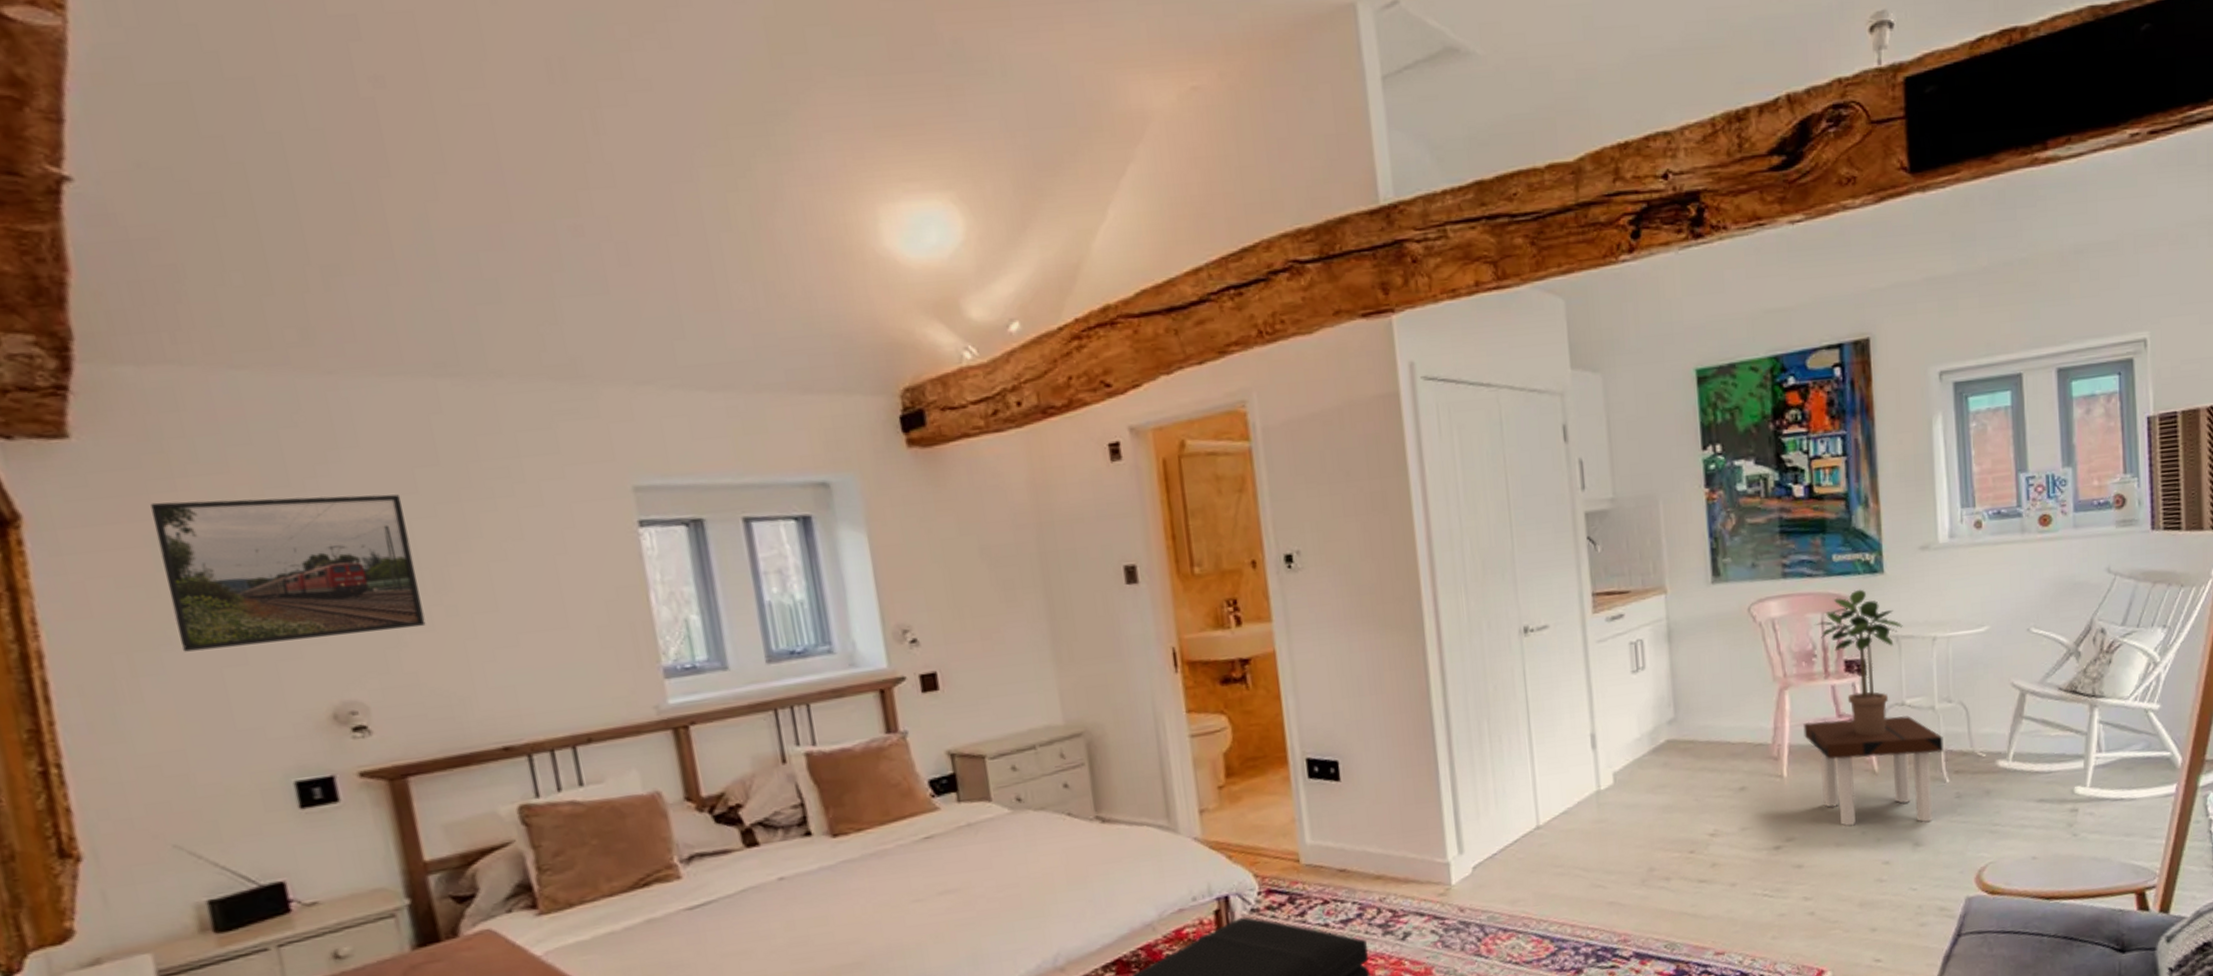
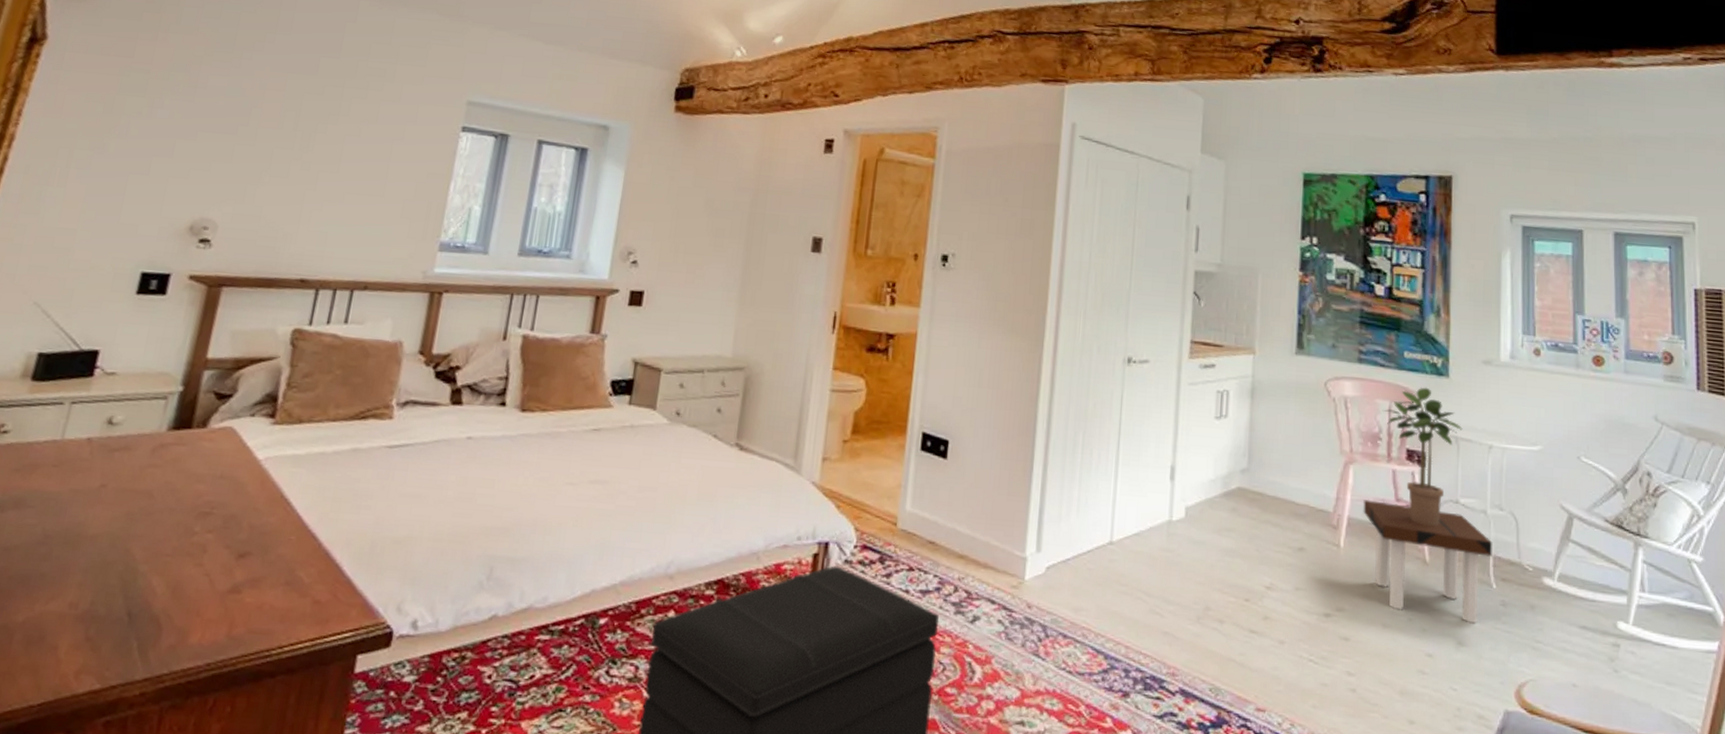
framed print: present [151,494,426,652] -> none [108,46,304,173]

